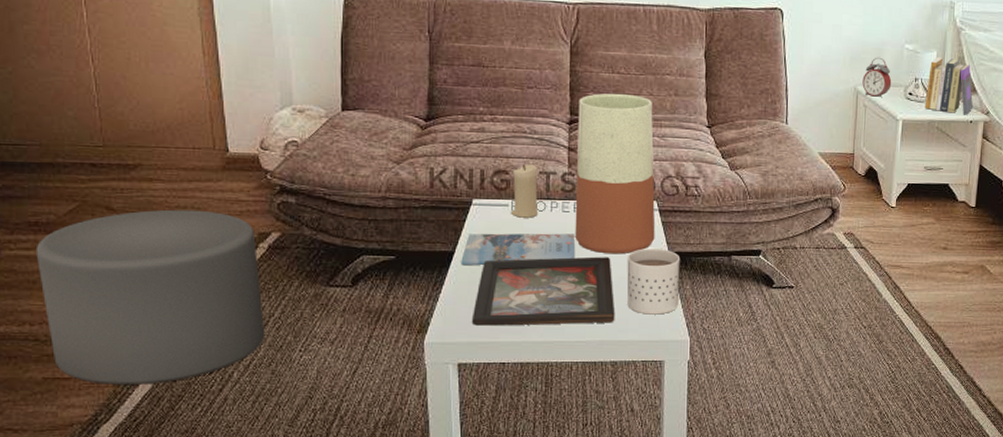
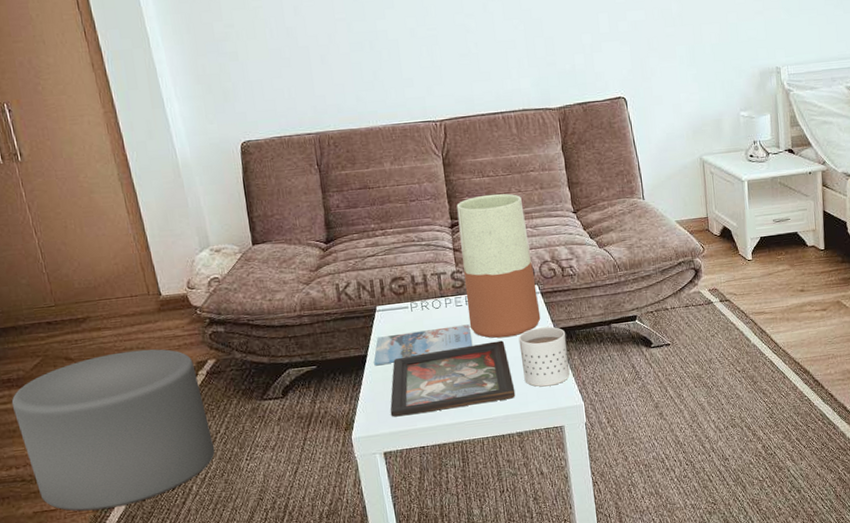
candle: present [511,164,538,218] -> none [408,268,434,317]
alarm clock: present [862,57,892,98] -> none [706,127,733,164]
books: present [925,56,974,115] -> none [765,118,810,168]

